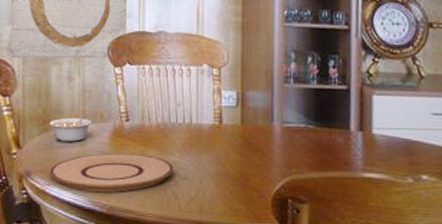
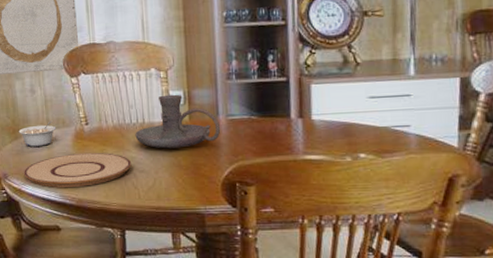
candle holder: none [180,94,275,155] -> present [135,94,221,149]

